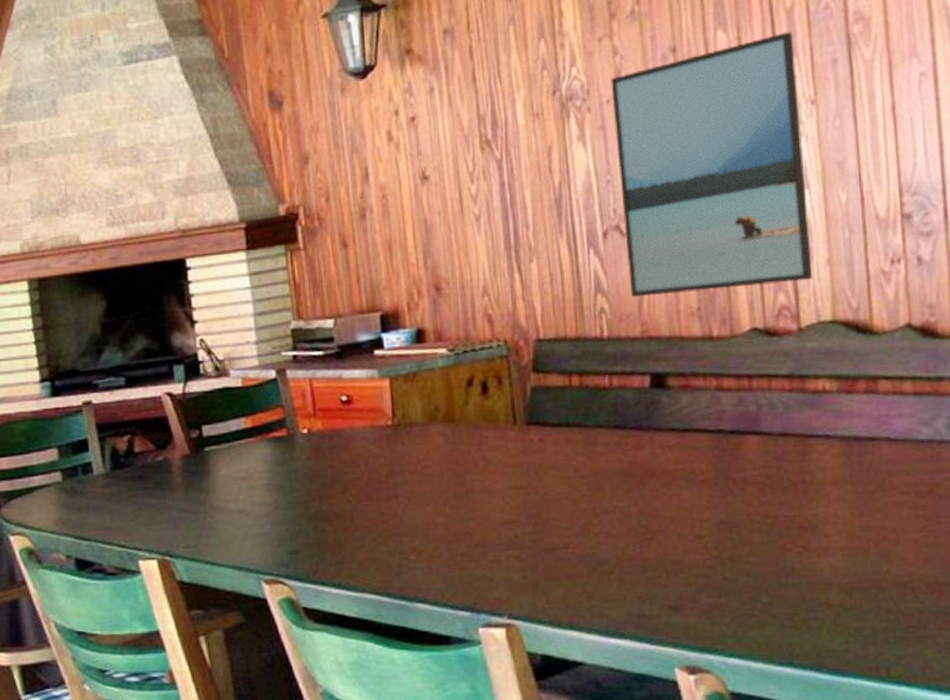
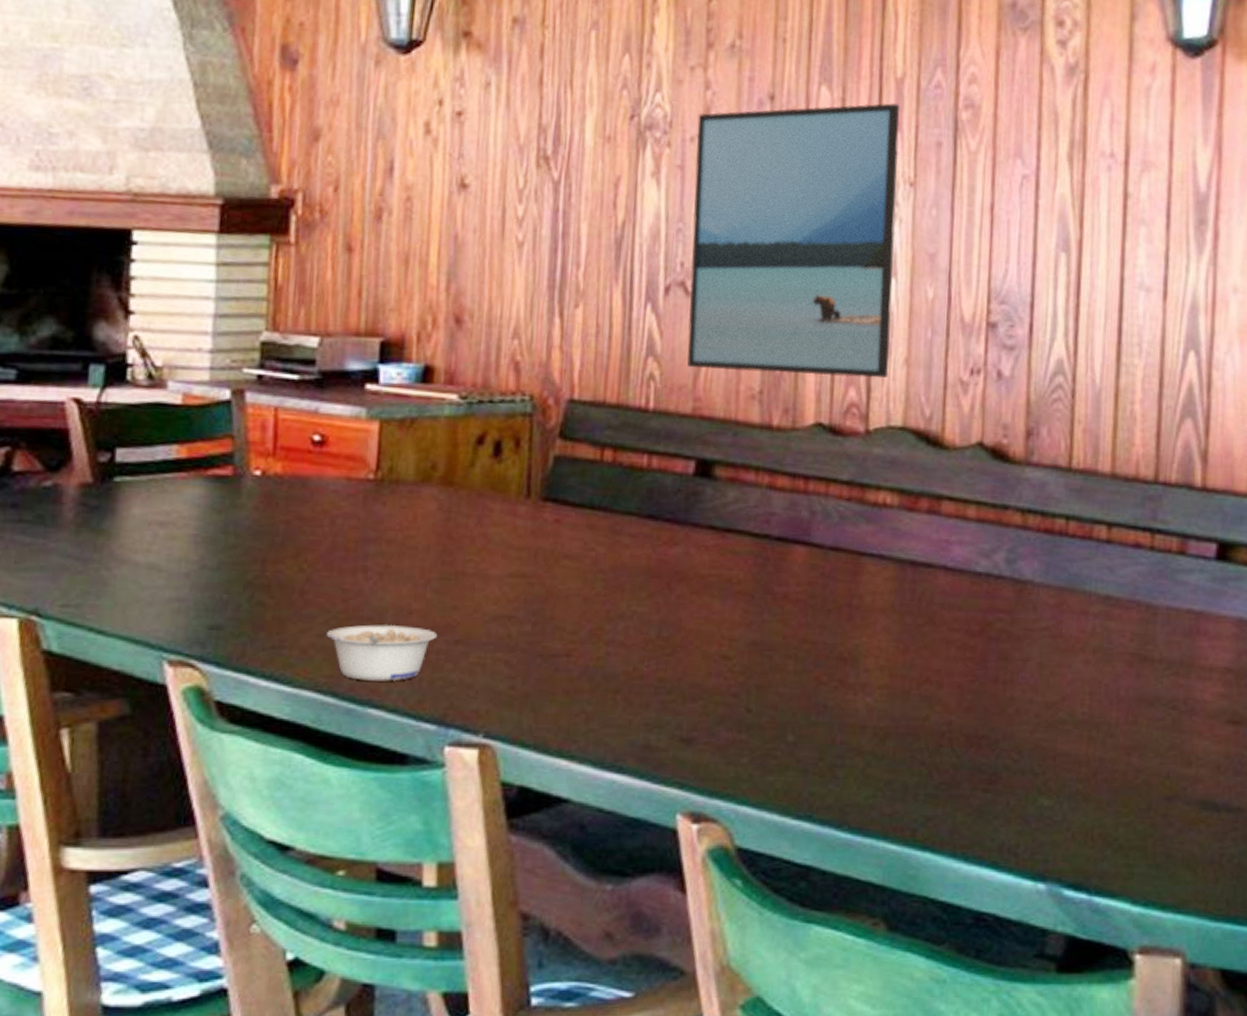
legume: none [374,536,460,582] -> present [325,624,438,681]

